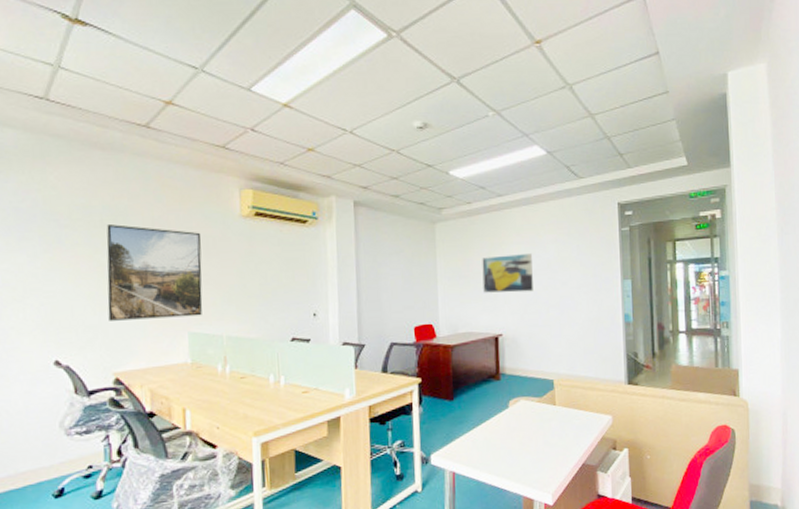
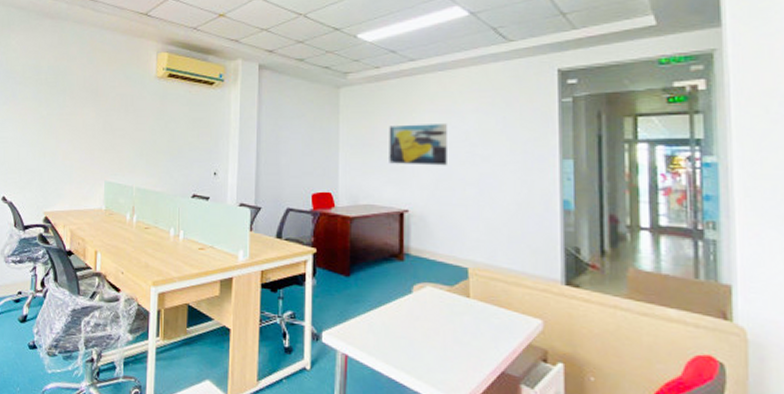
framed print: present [106,223,203,321] -> none [44,81,122,167]

